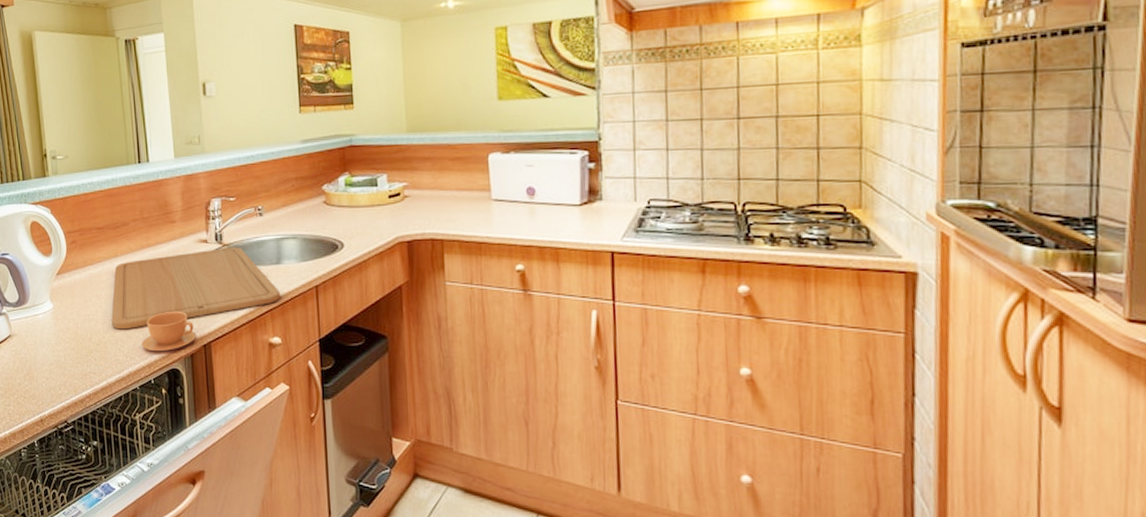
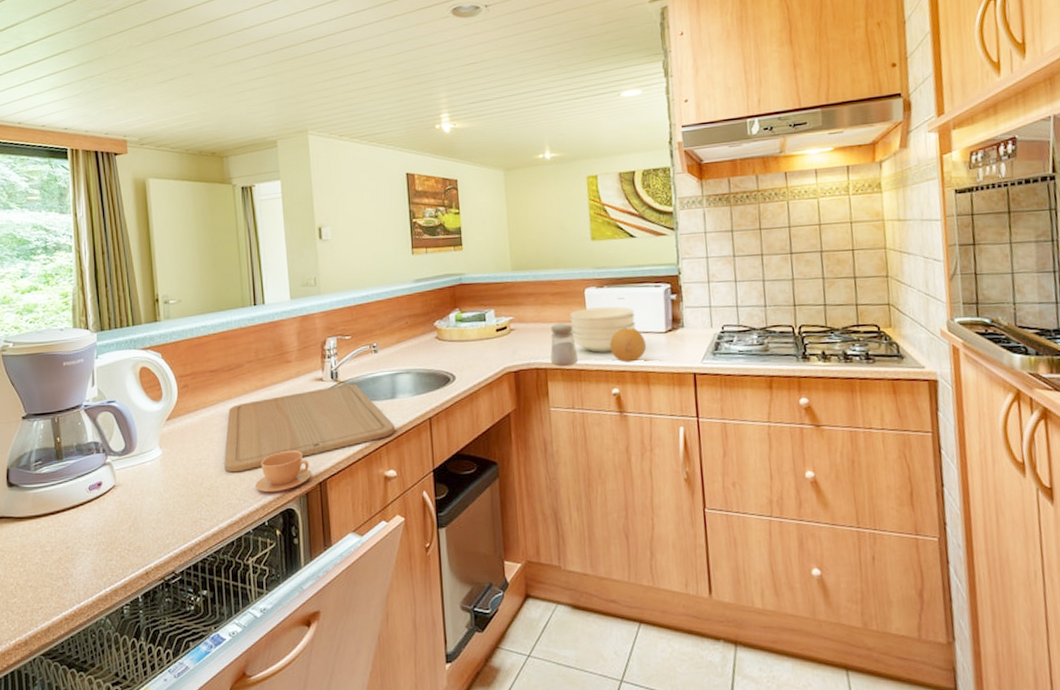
salt shaker: none [448,191,479,239] -> present [550,323,579,367]
bowl: none [470,174,546,225] -> present [569,306,636,353]
fruit: none [514,198,558,237] -> present [609,327,647,363]

